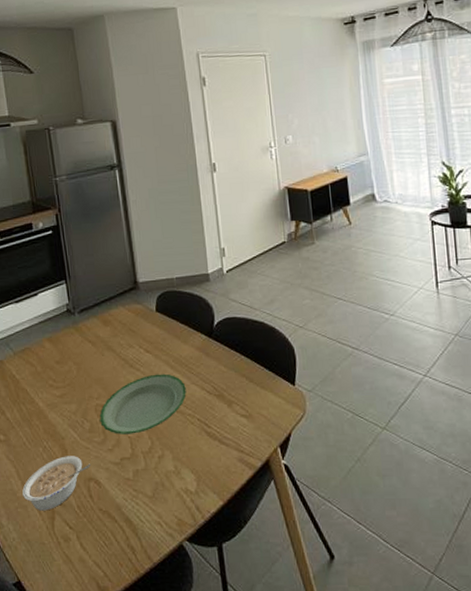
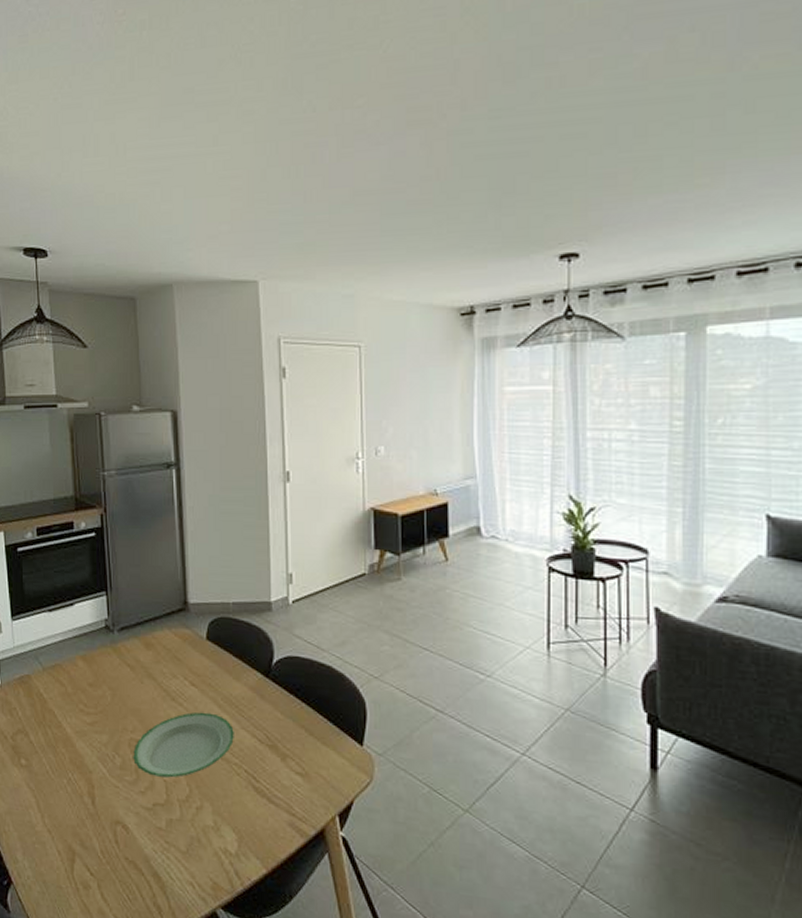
legume: present [22,456,91,511] -> none [42,792,120,851]

